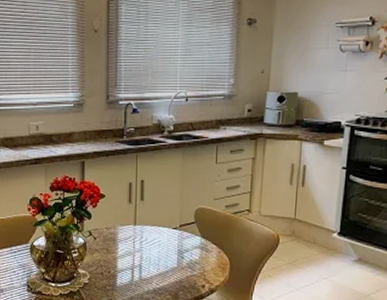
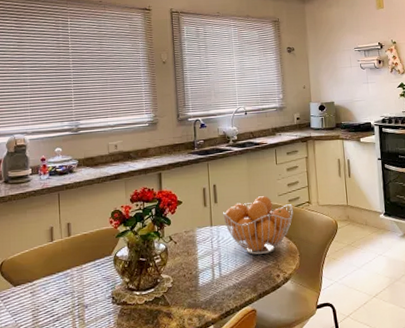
fruit basket: none [148,198,229,262] -> present [222,196,293,255]

